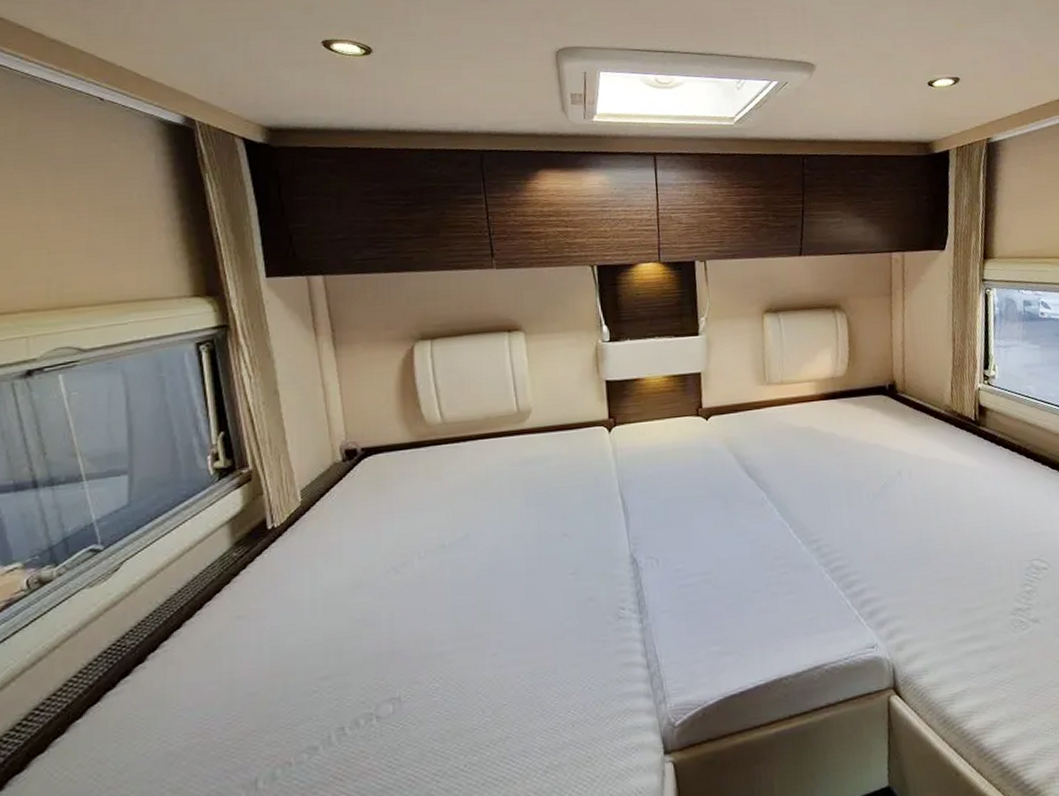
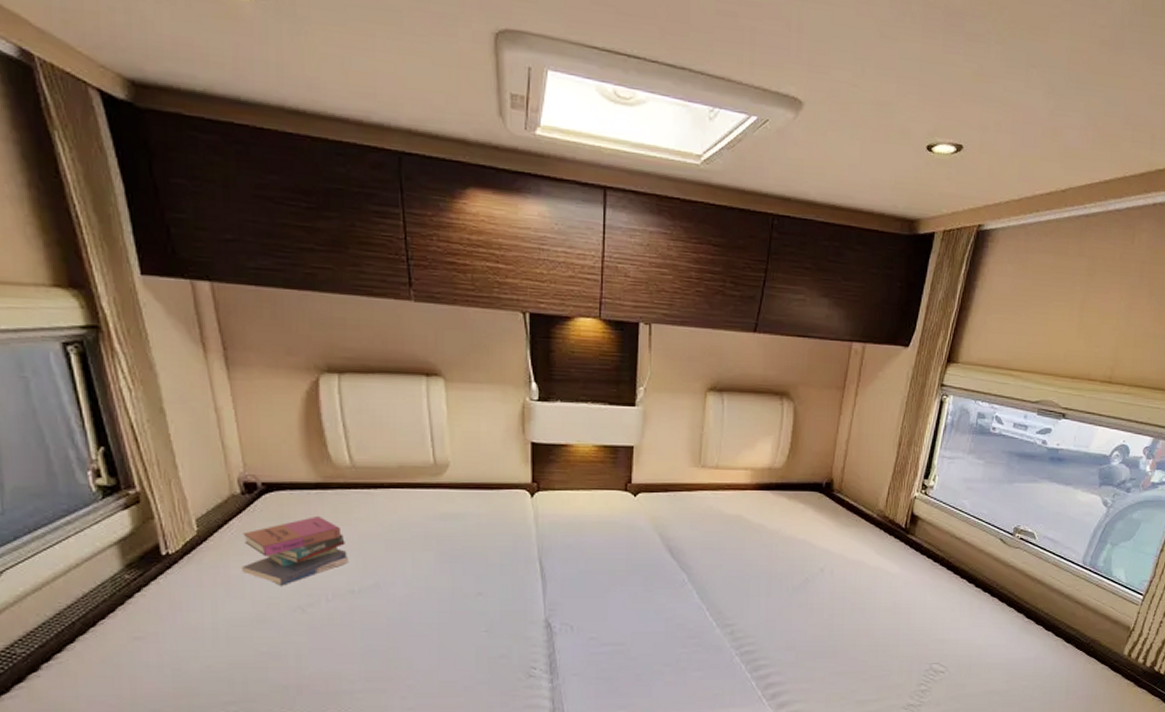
books: none [341,475,440,548] -> present [242,516,349,586]

